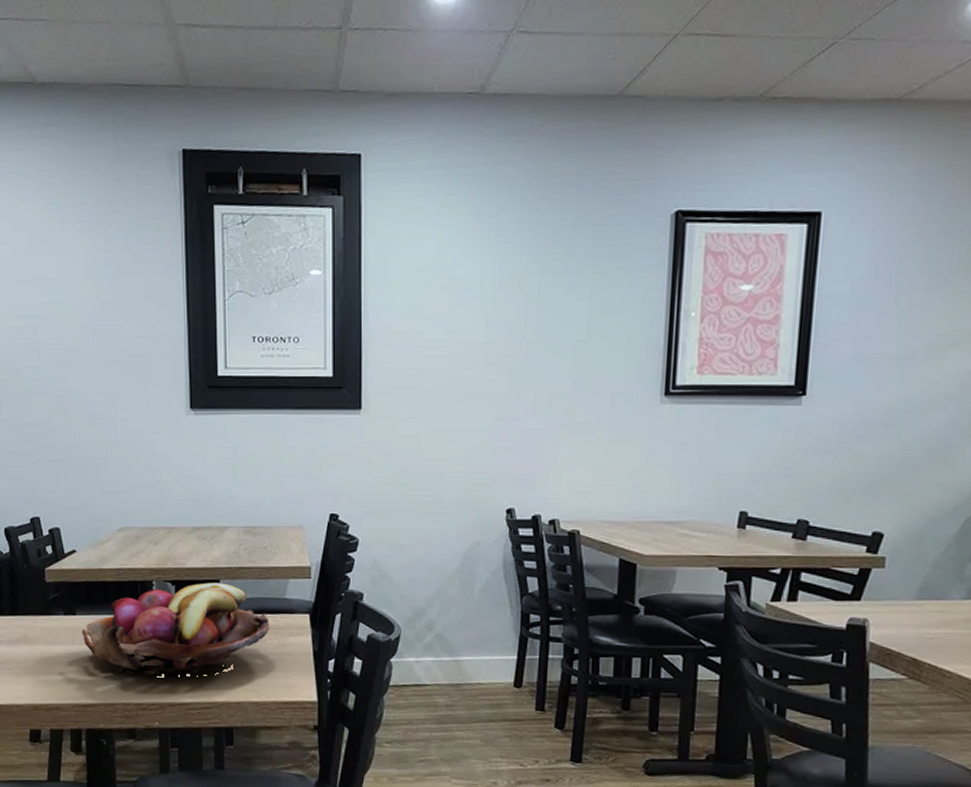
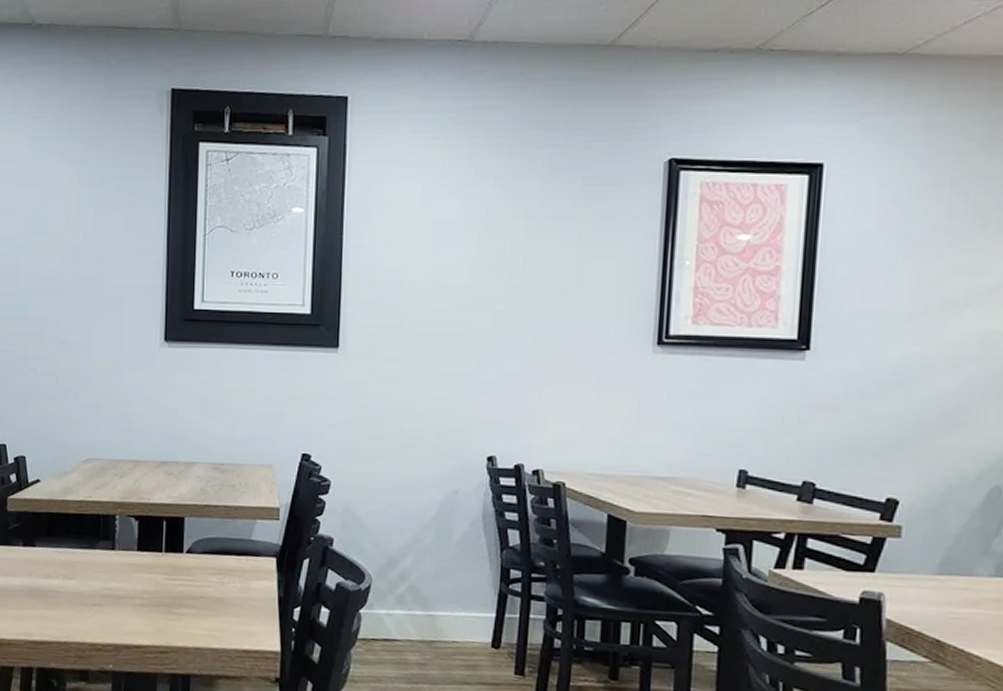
fruit basket: present [81,582,270,677] -> none [40,519,234,617]

